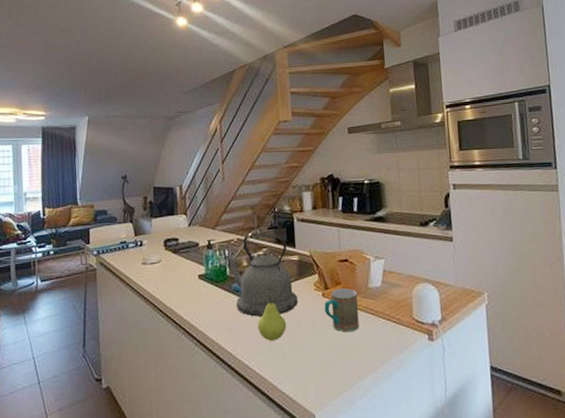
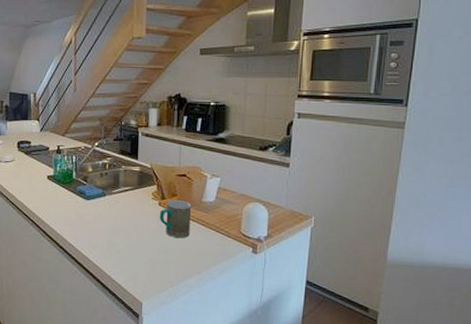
kettle: present [225,233,299,317] -> none [72,143,137,217]
fruit: present [257,297,287,341] -> none [97,201,124,239]

